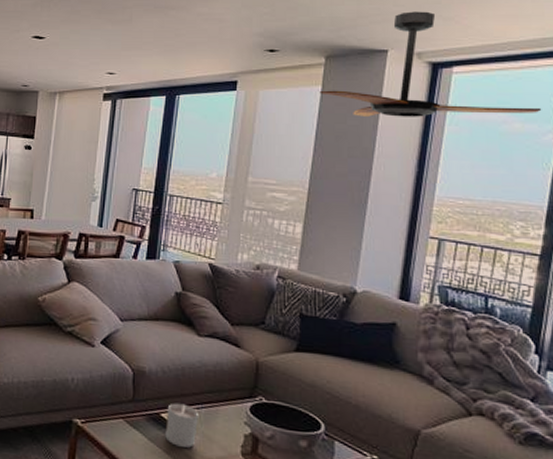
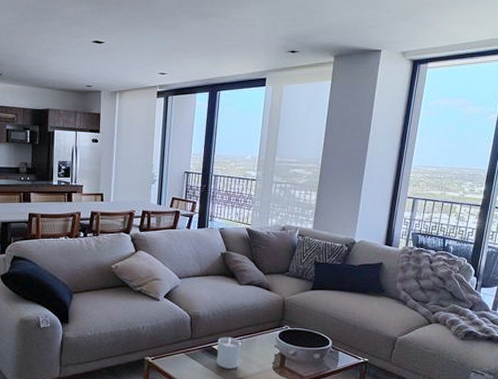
ceiling fan: present [319,11,542,117] -> none [330,17,488,105]

